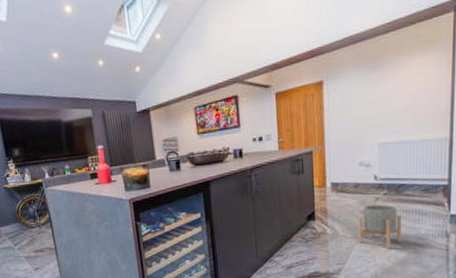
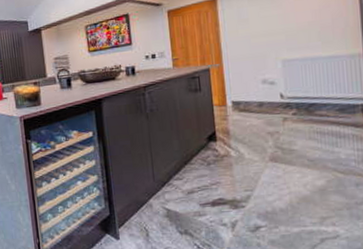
planter: present [358,204,401,249] -> none [265,125,318,175]

